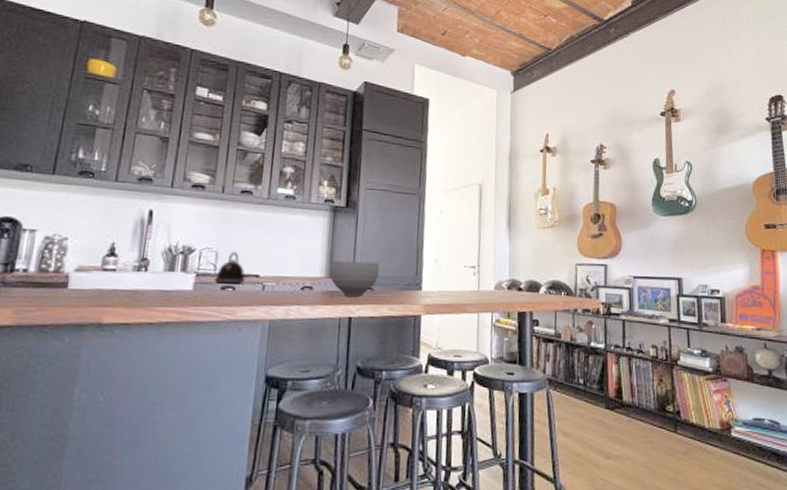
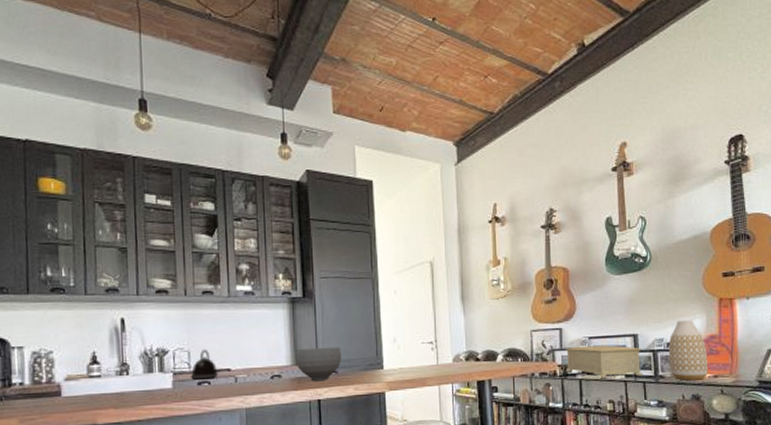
decorative box: none [609,285,687,322] -> present [565,345,643,379]
vase: none [712,268,751,333] -> present [668,320,707,381]

